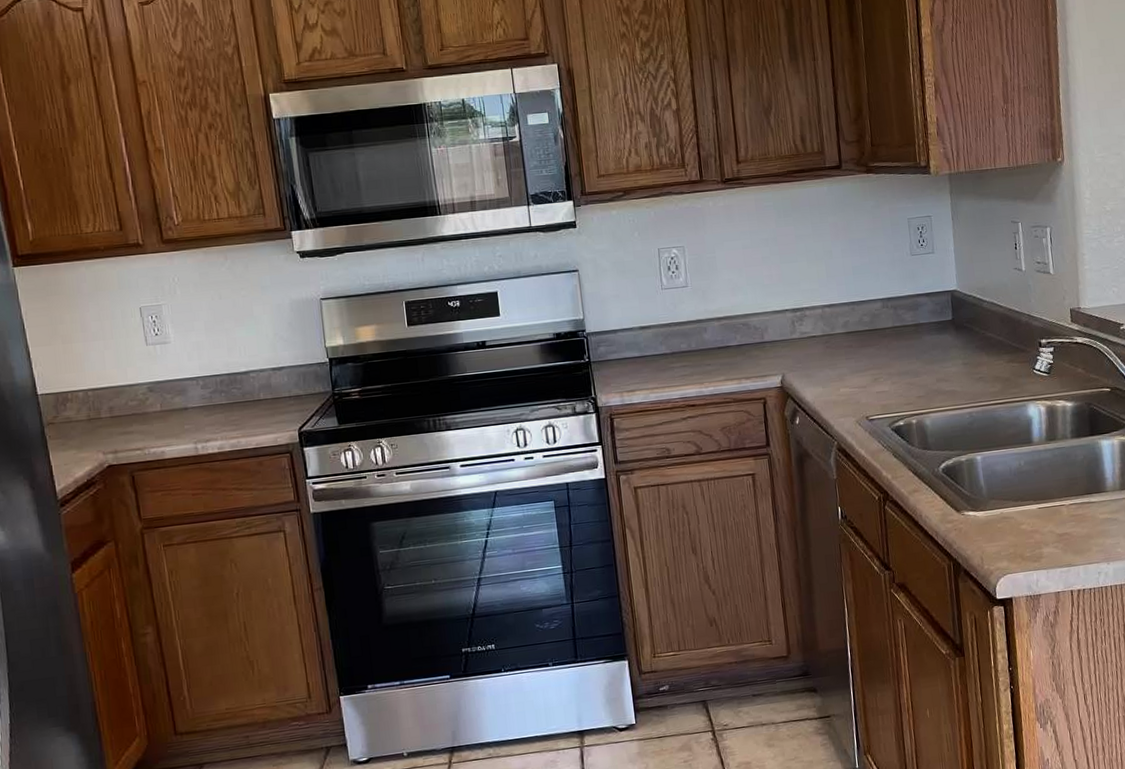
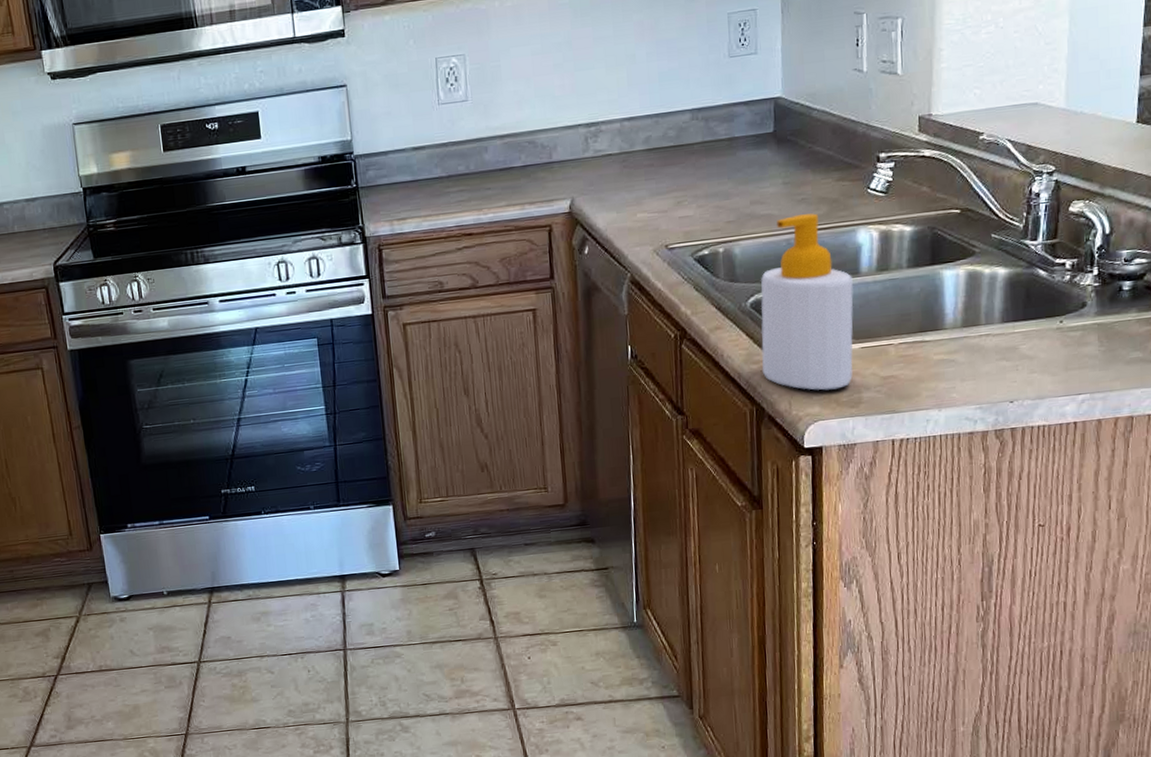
soap bottle: none [950,390,1033,547] -> present [760,213,853,391]

